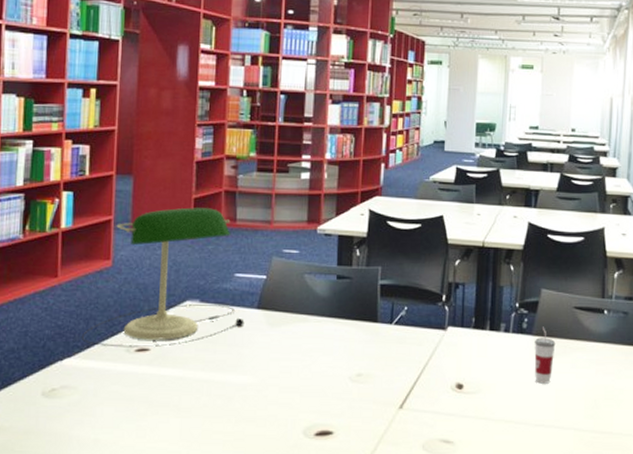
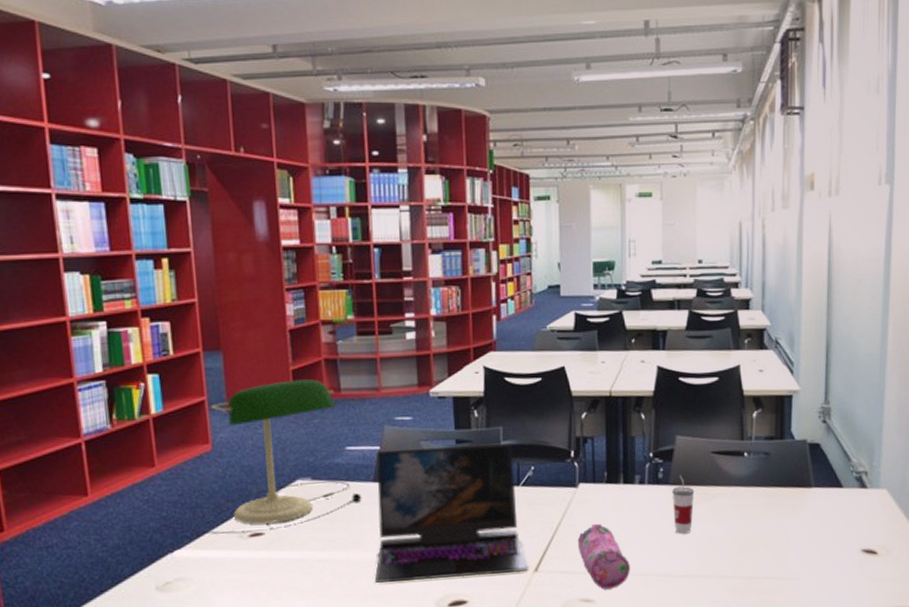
laptop: none [247,279,395,409] -> present [374,442,529,583]
pencil case: none [442,366,490,432] -> present [577,523,630,590]

